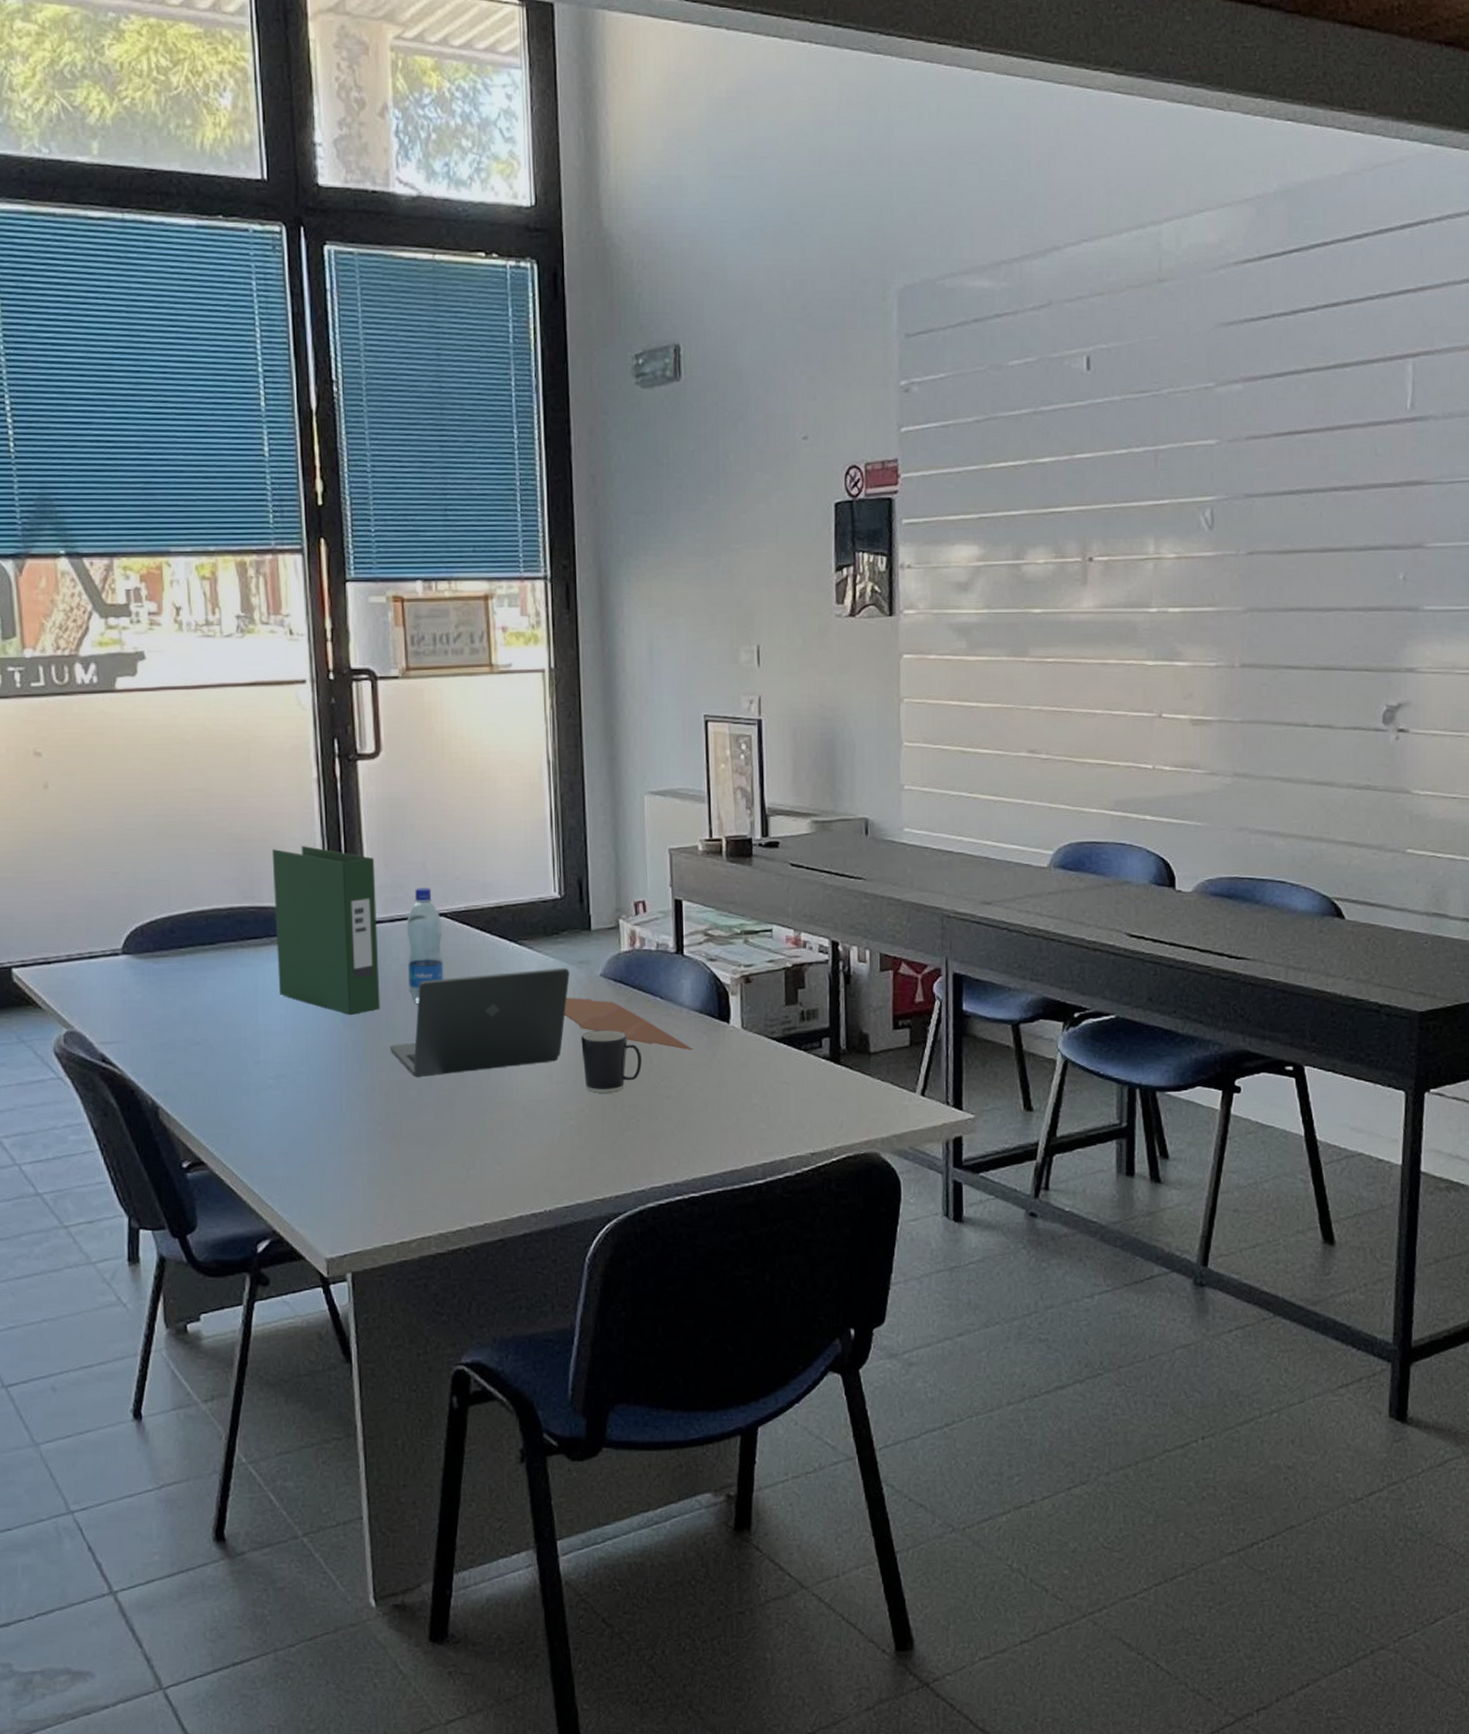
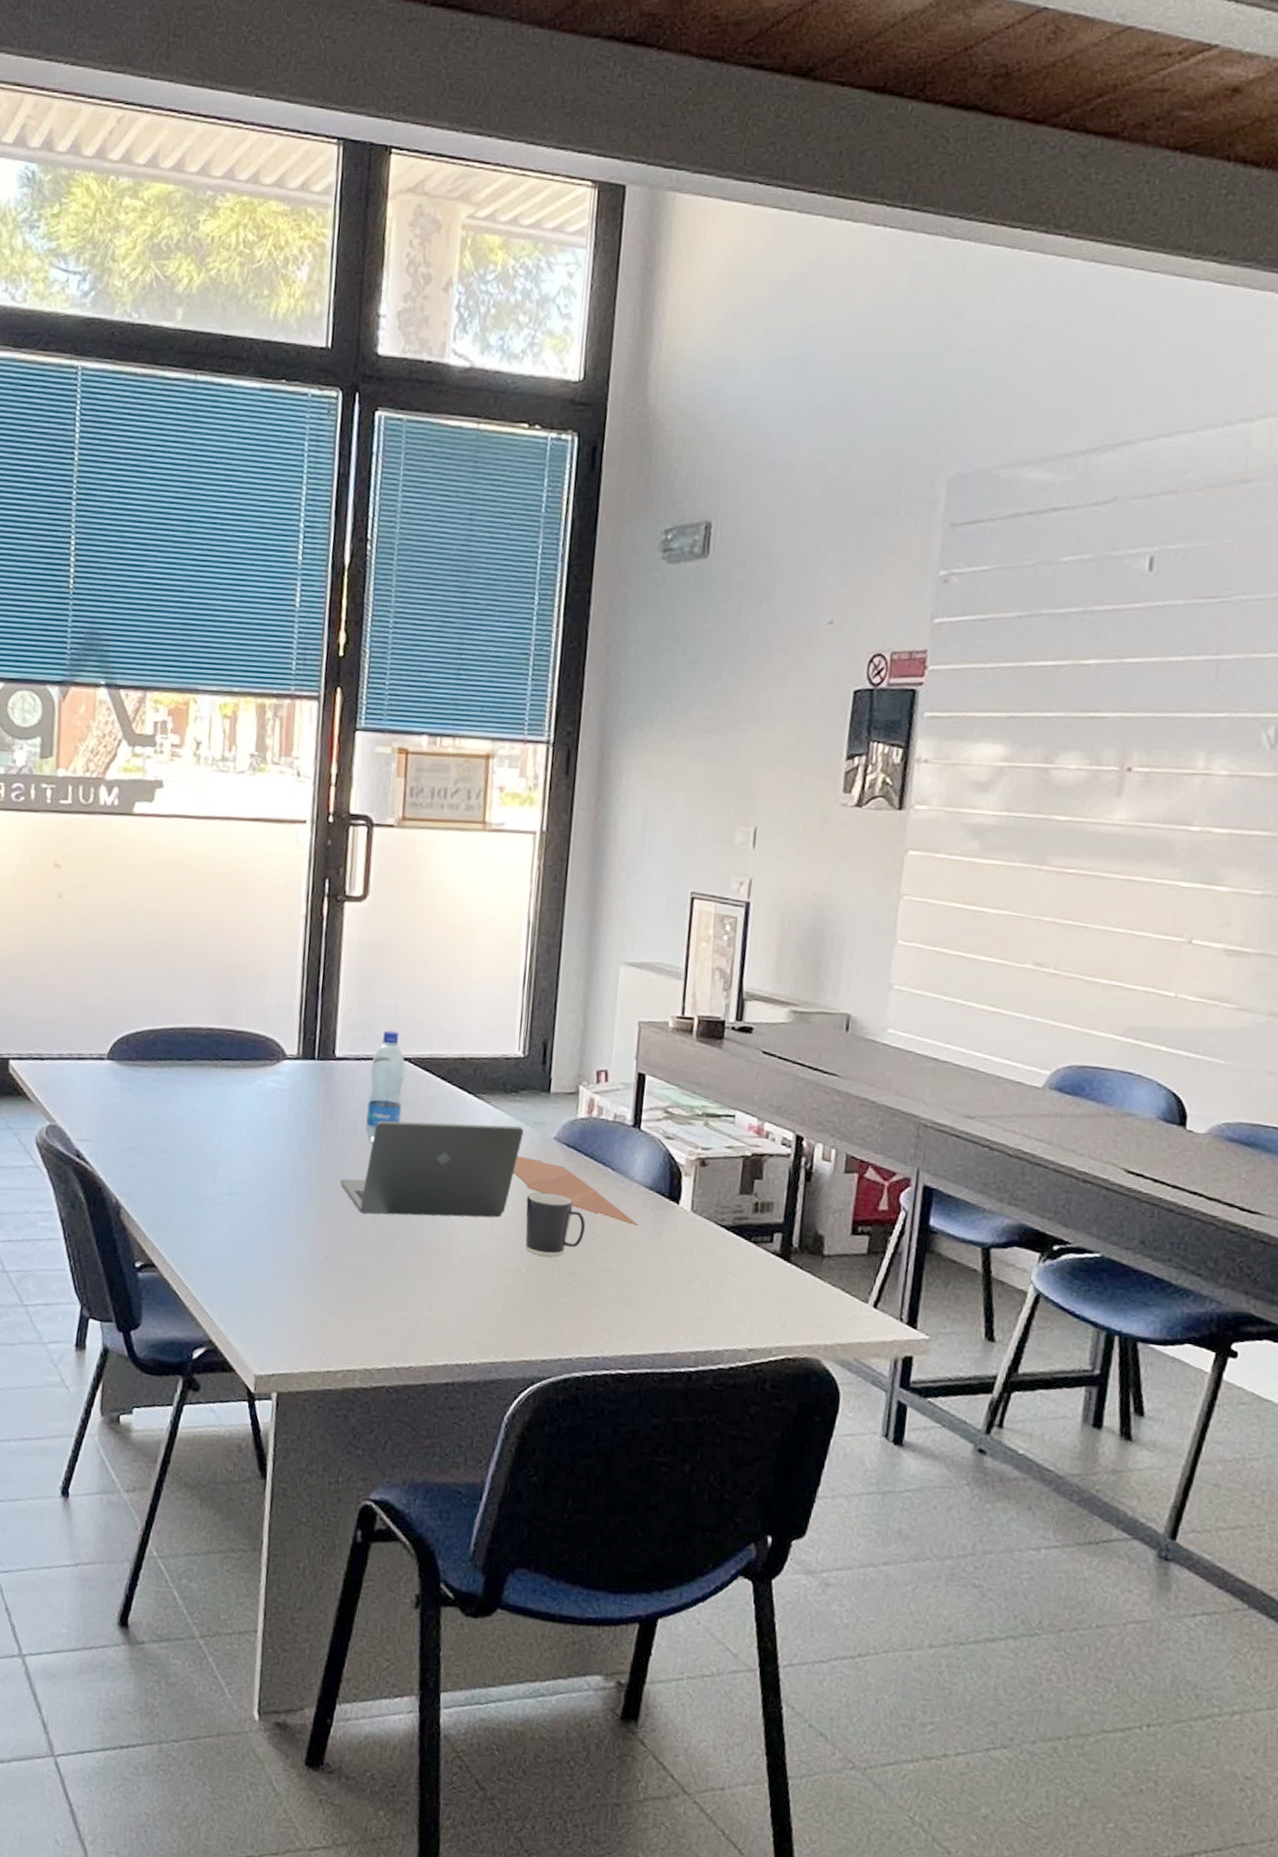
binder: present [271,845,380,1015] -> none [244,977,349,1145]

